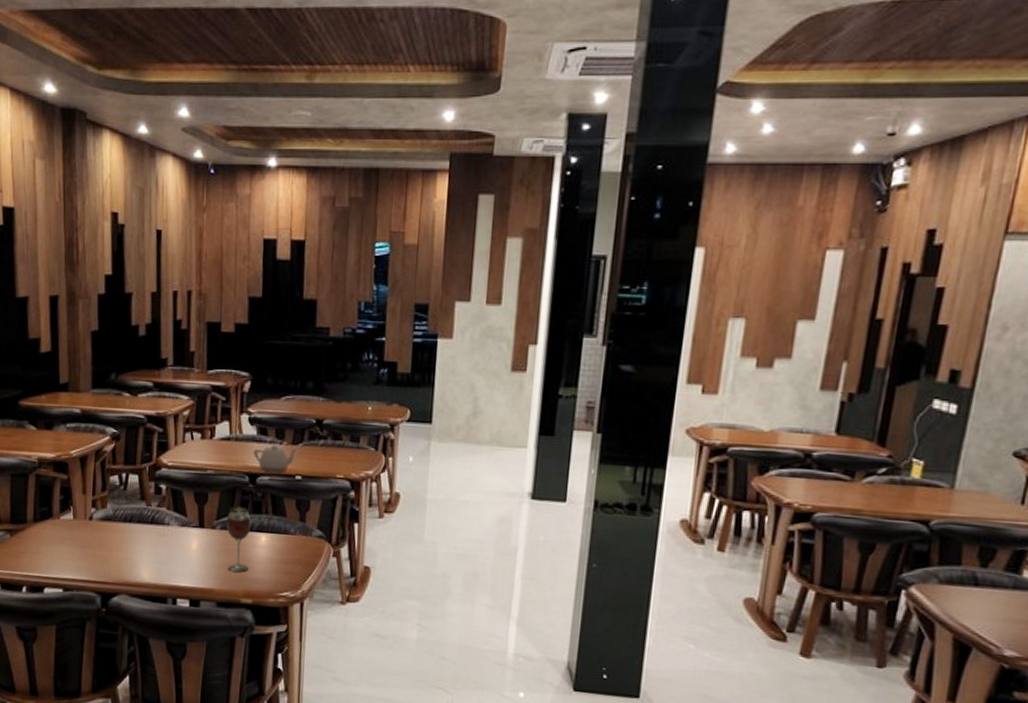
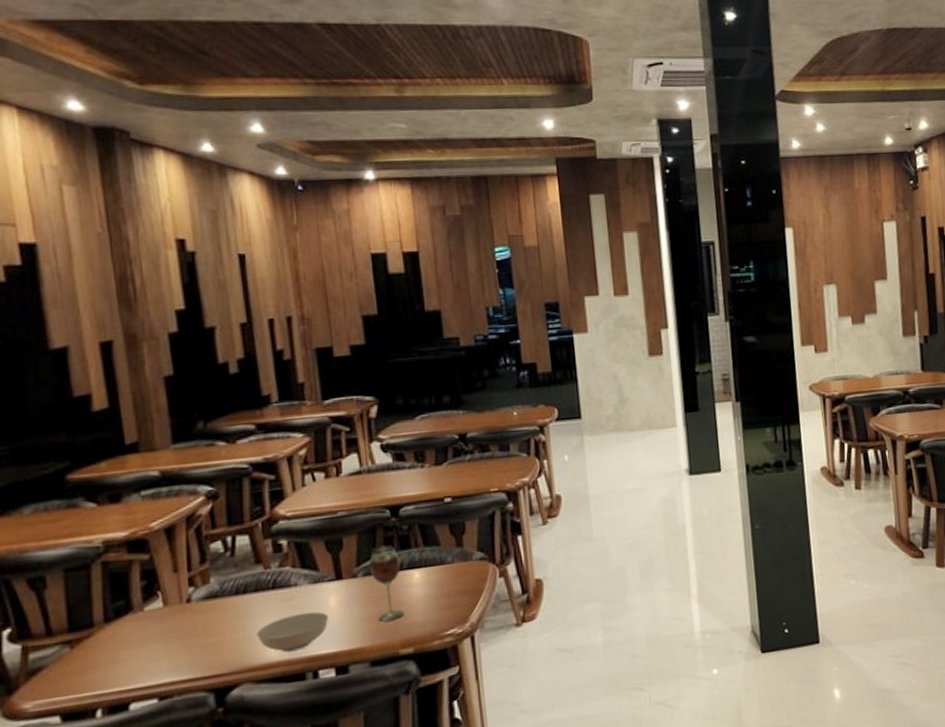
bowl: none [135,548,190,578] -> present [256,611,329,652]
teapot: present [253,445,298,473] -> none [391,467,443,501]

